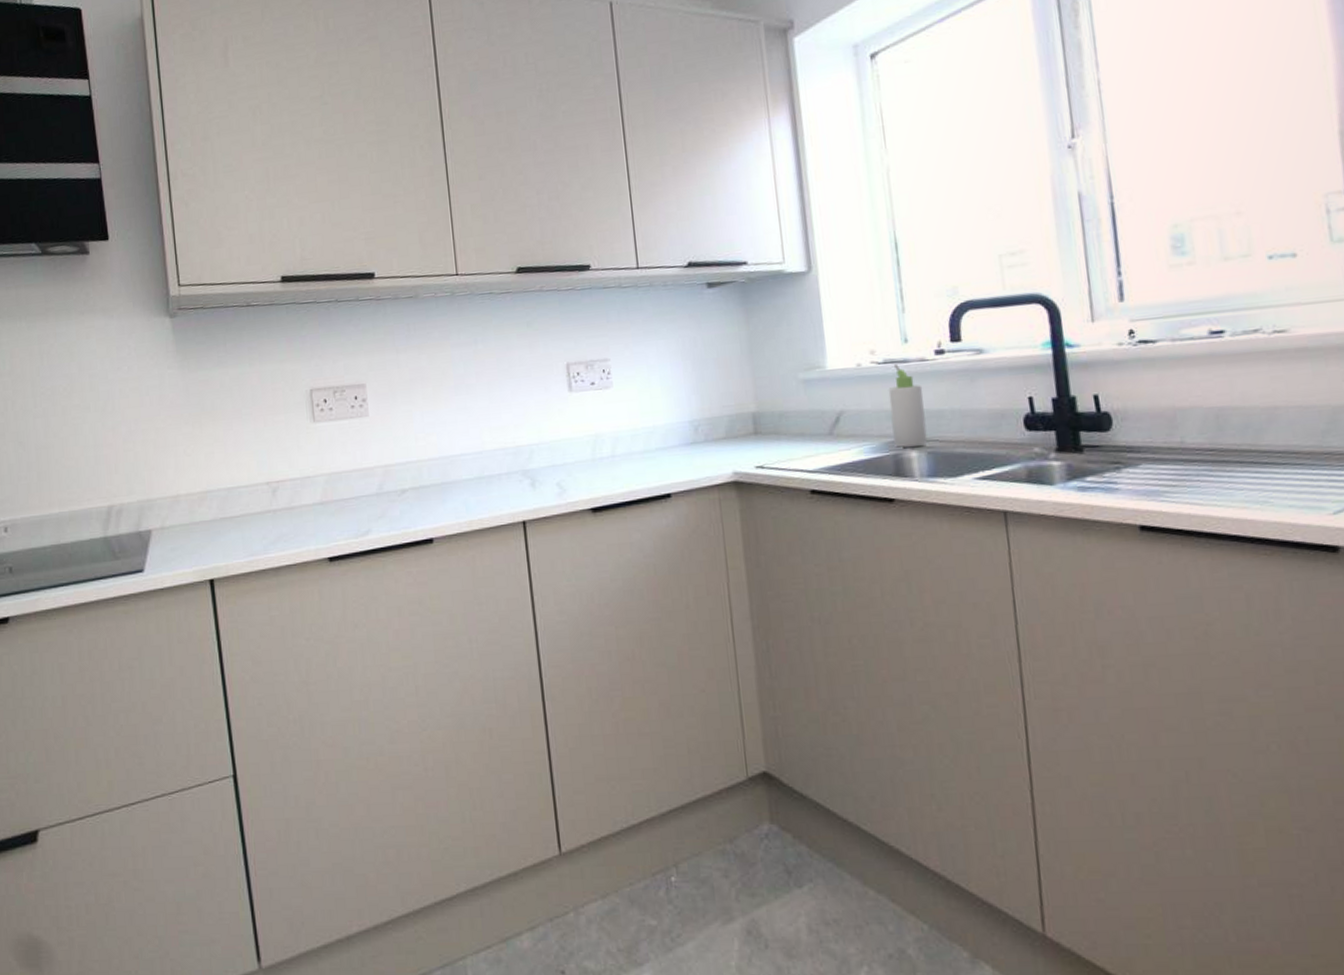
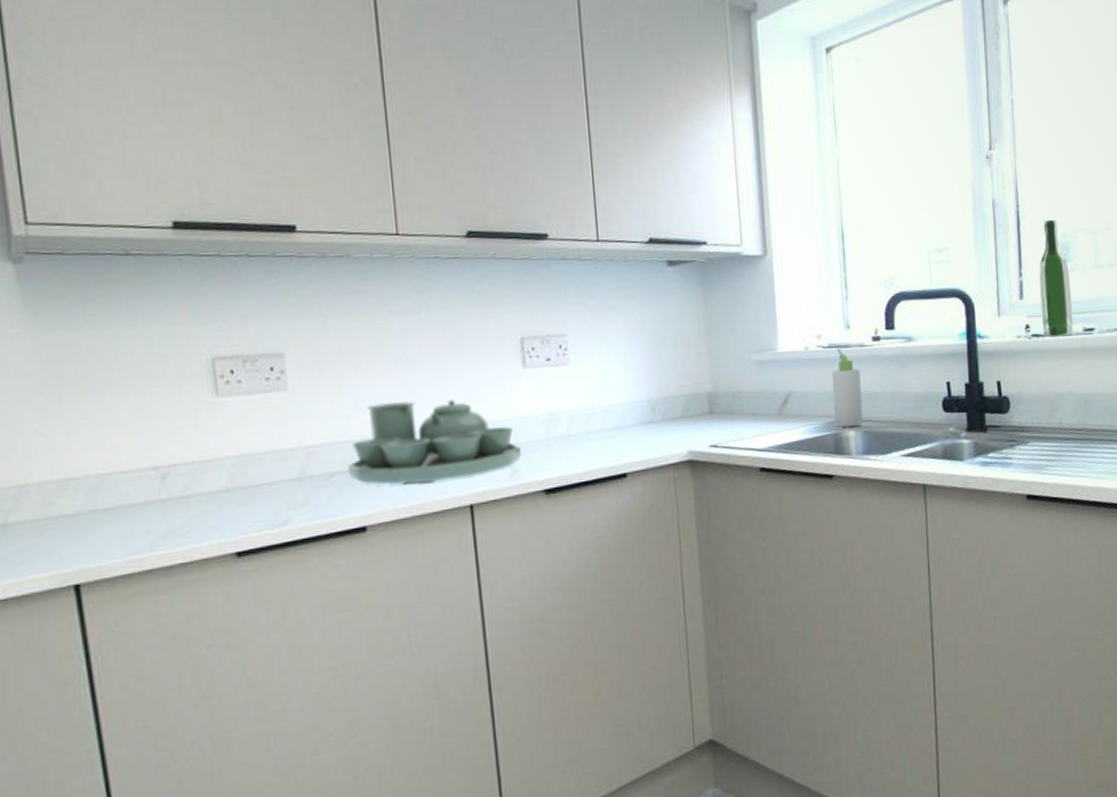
tea set: none [417,422,569,501] -> present [348,399,521,485]
wine bottle: none [1143,207,1195,344] -> present [1039,219,1073,338]

